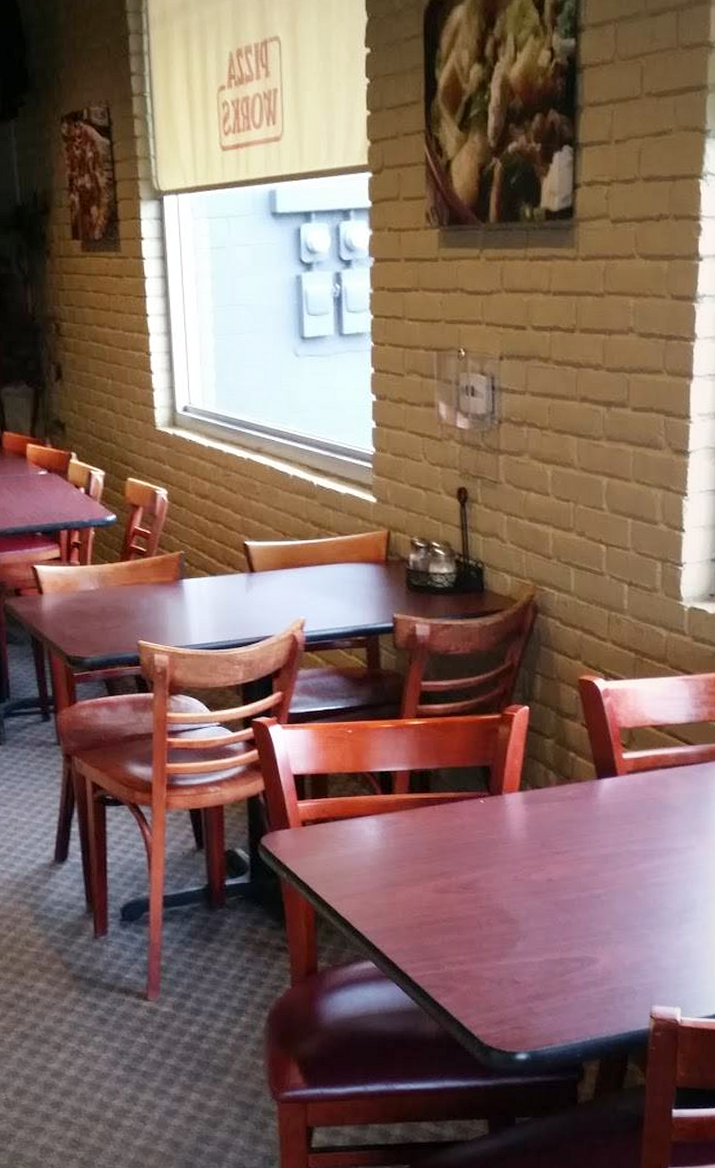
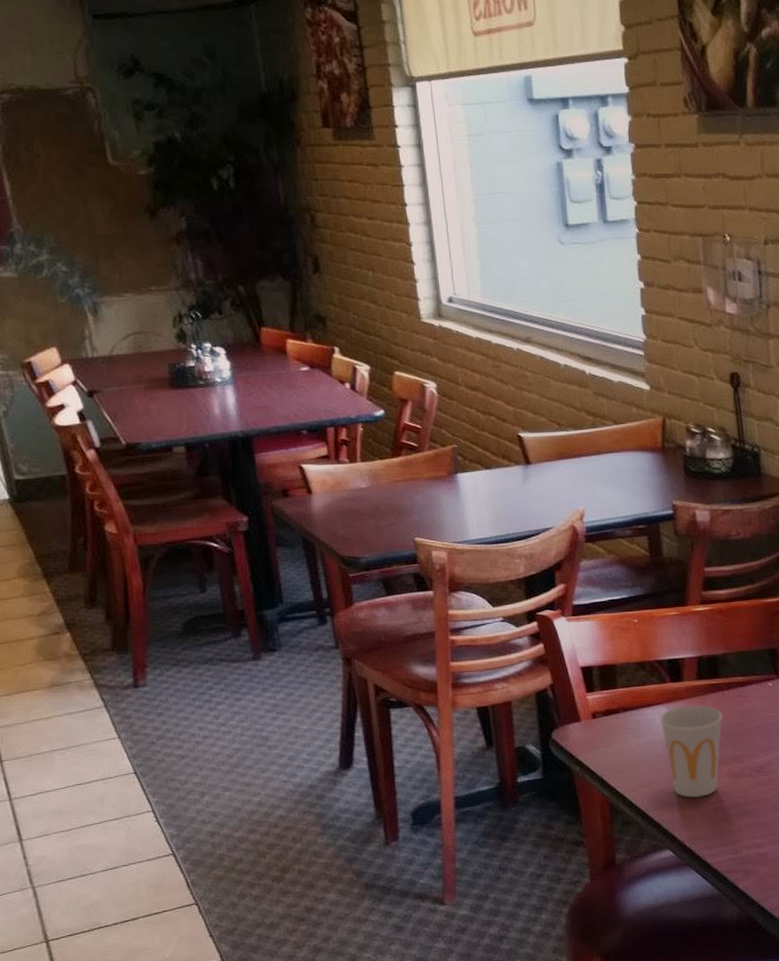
cup: none [369,818,432,912] -> present [660,704,723,798]

